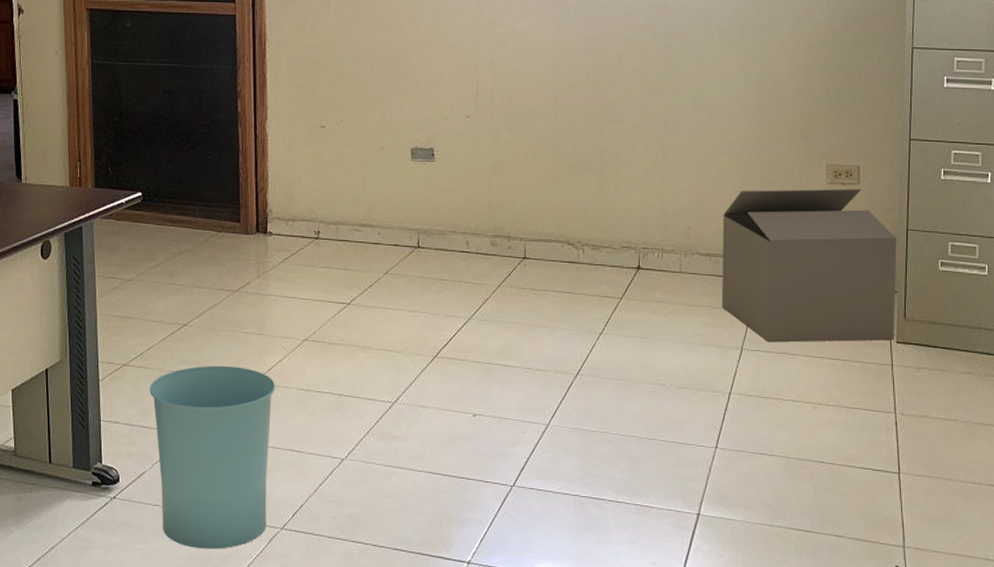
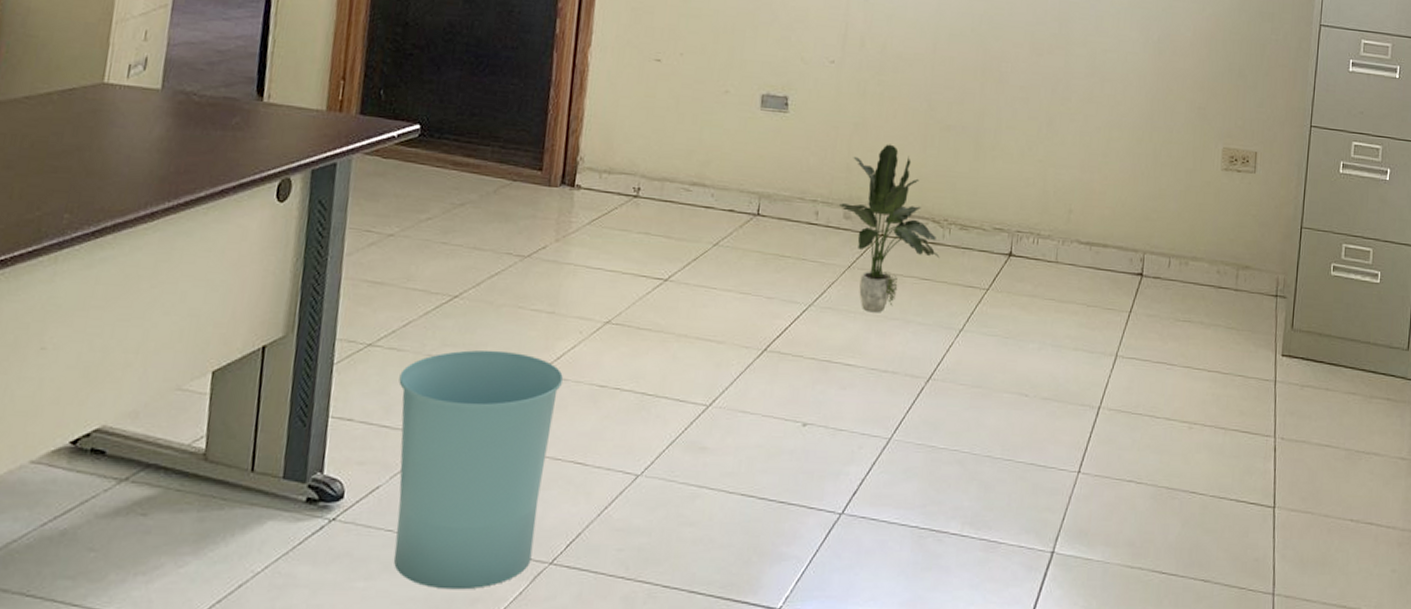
potted plant: none [486,181,577,322] -> present [839,144,940,313]
cardboard box: present [722,188,897,343] -> none [1099,171,1290,353]

